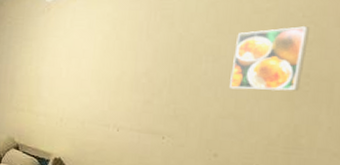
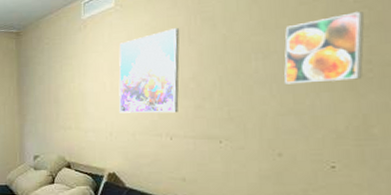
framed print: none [72,22,140,106] -> present [118,28,180,113]

